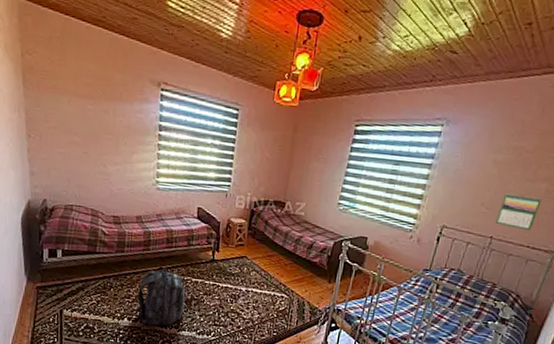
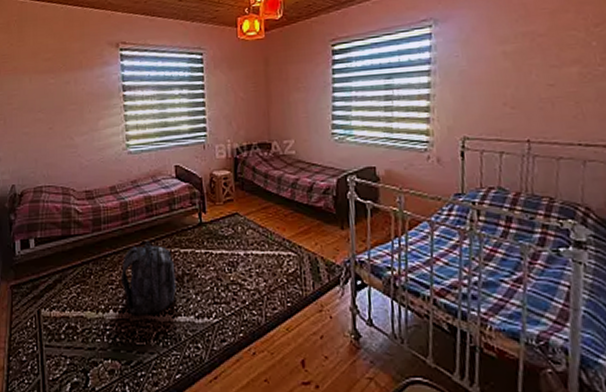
calendar: present [496,193,542,231] -> none [527,84,578,126]

